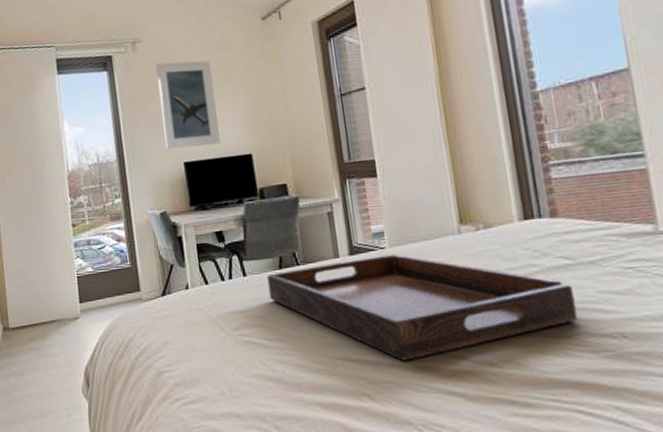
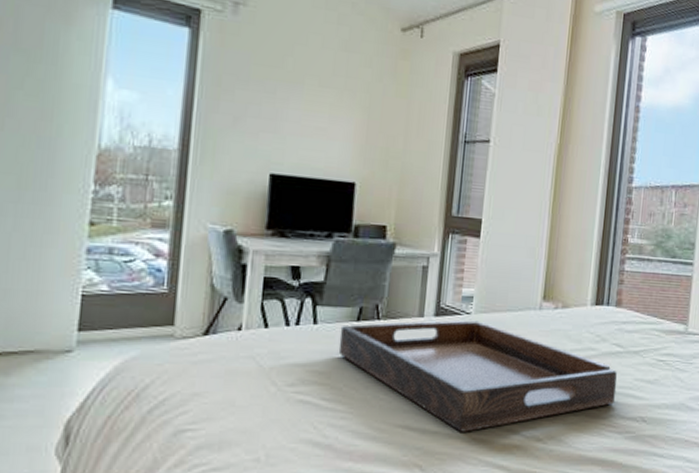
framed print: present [156,60,220,150] -> none [251,40,330,162]

